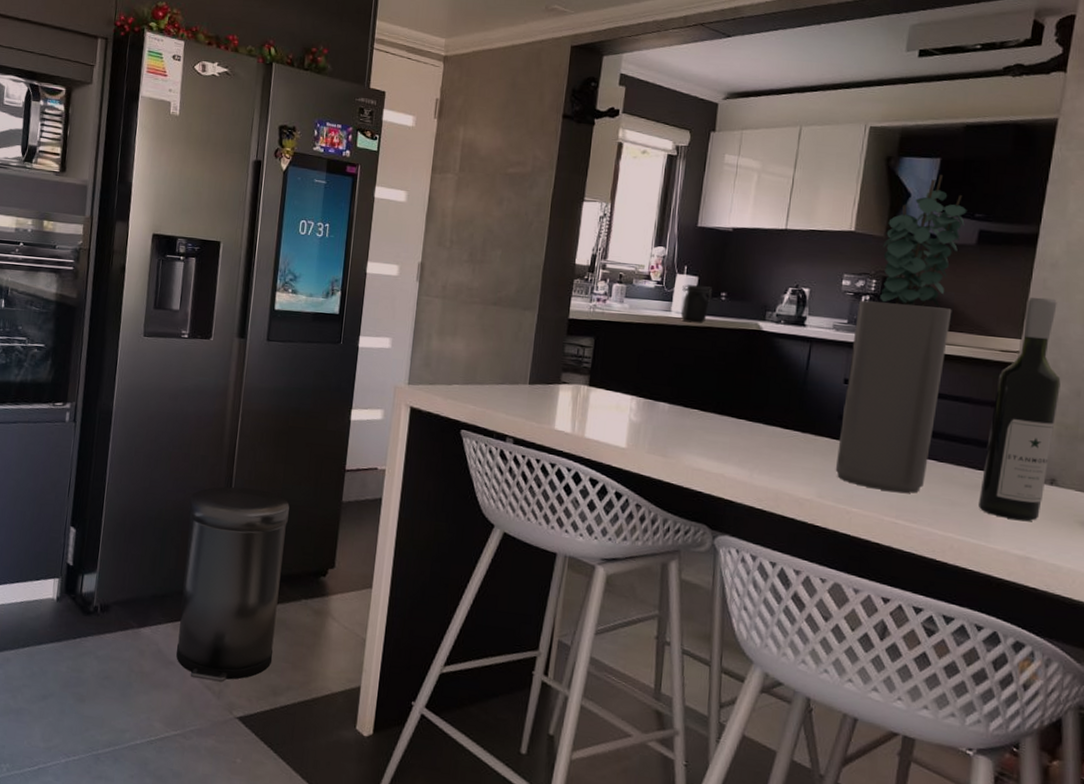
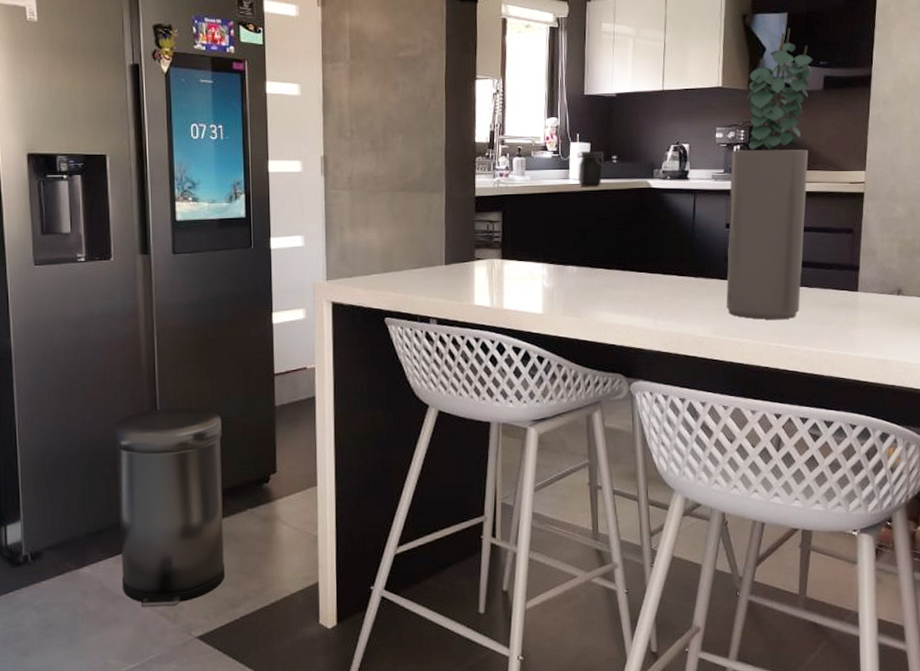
bottle: present [979,297,1061,521] -> none [844,132,899,330]

